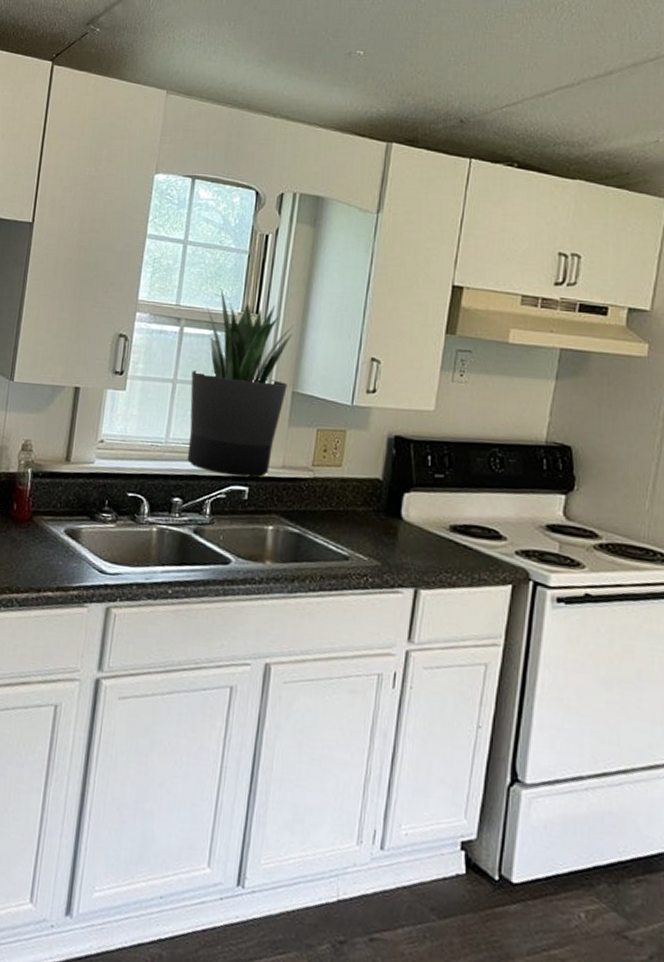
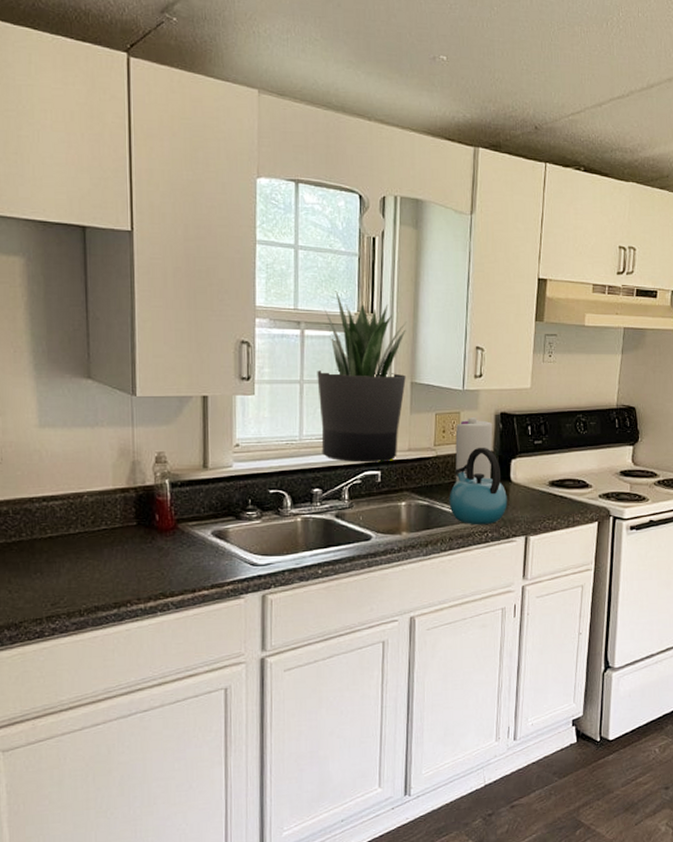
kettle: none [323,473,395,568] -> present [449,447,507,525]
paper towel holder: none [333,438,384,513] -> present [455,418,493,483]

